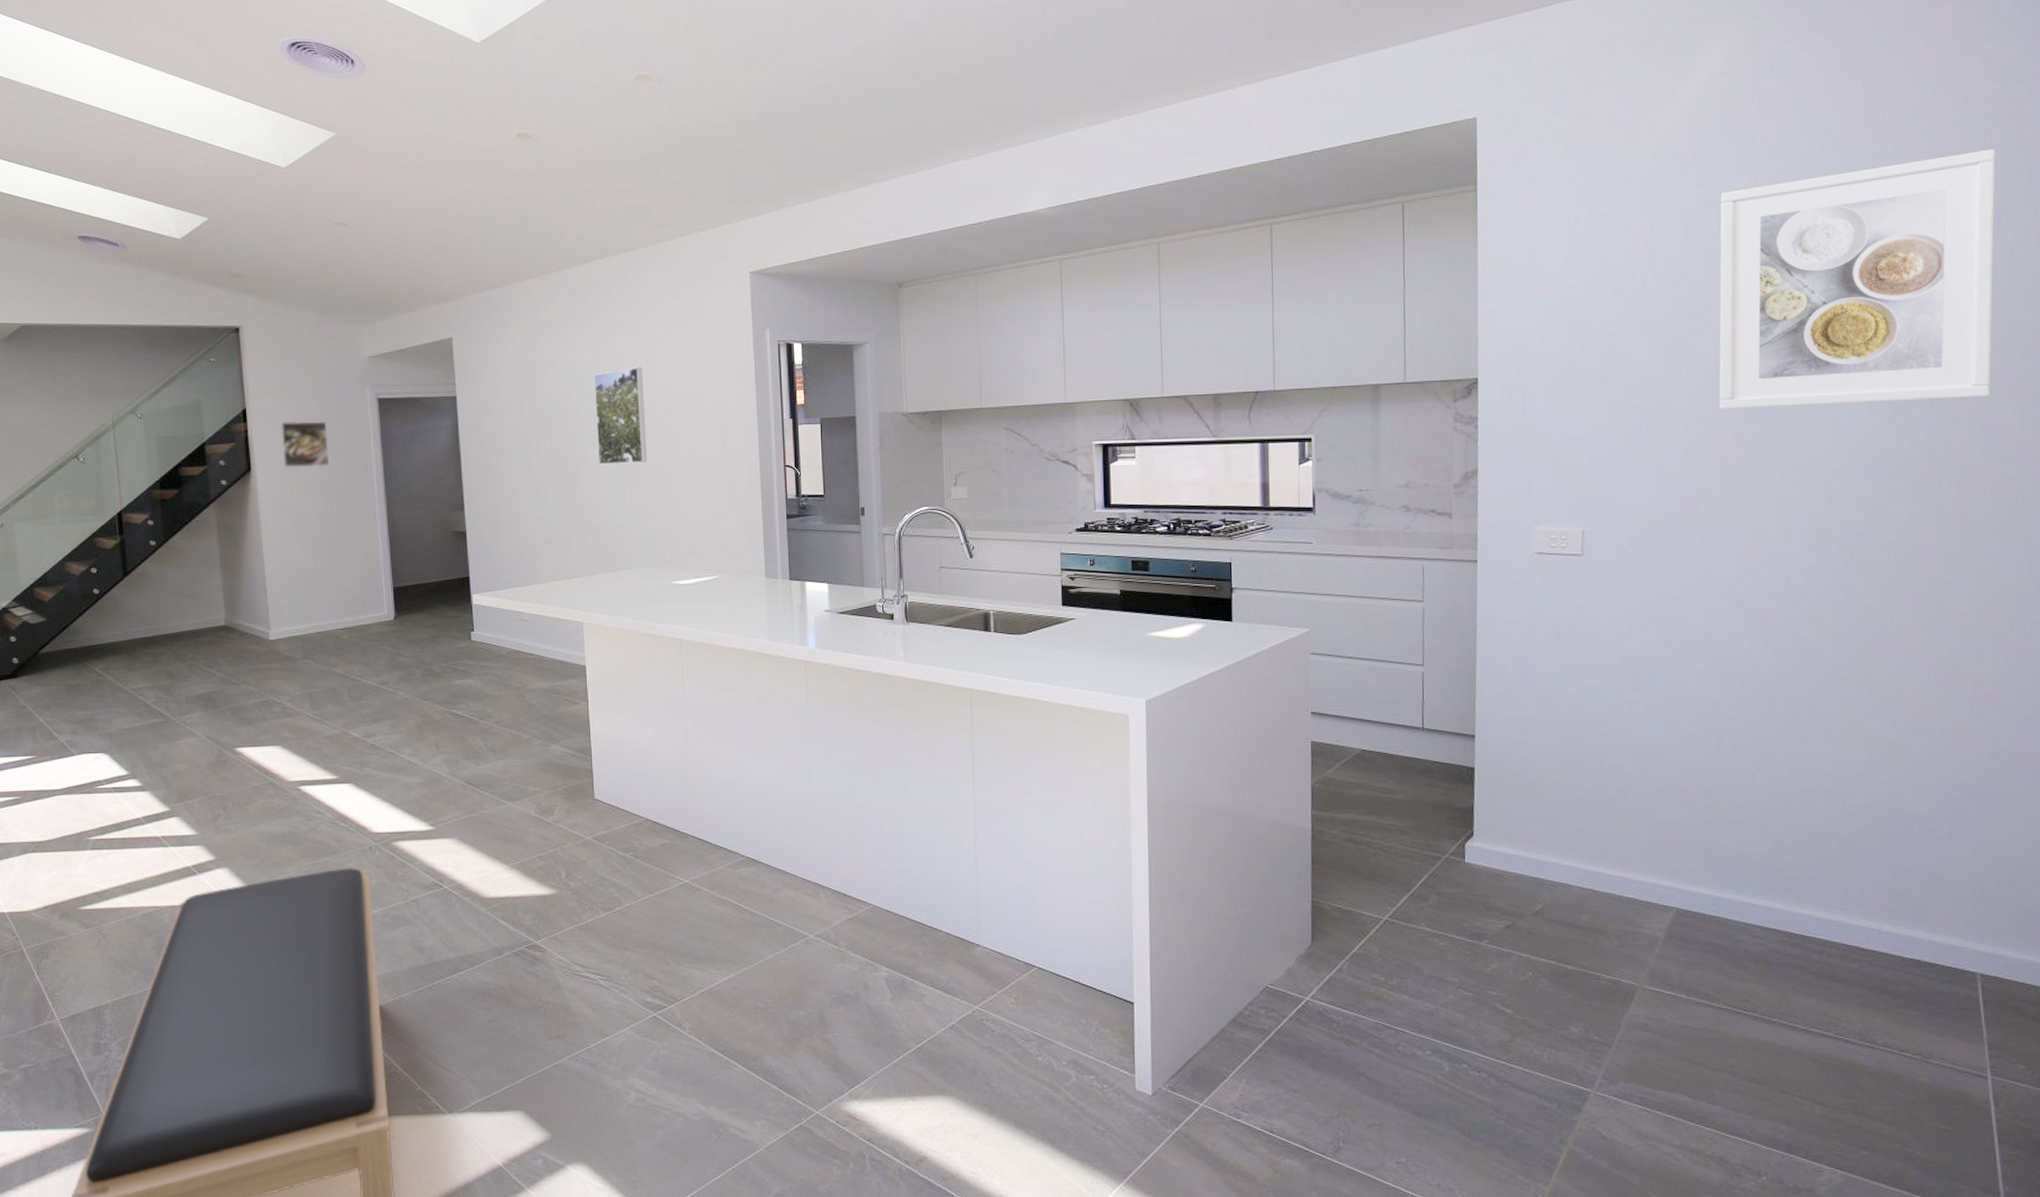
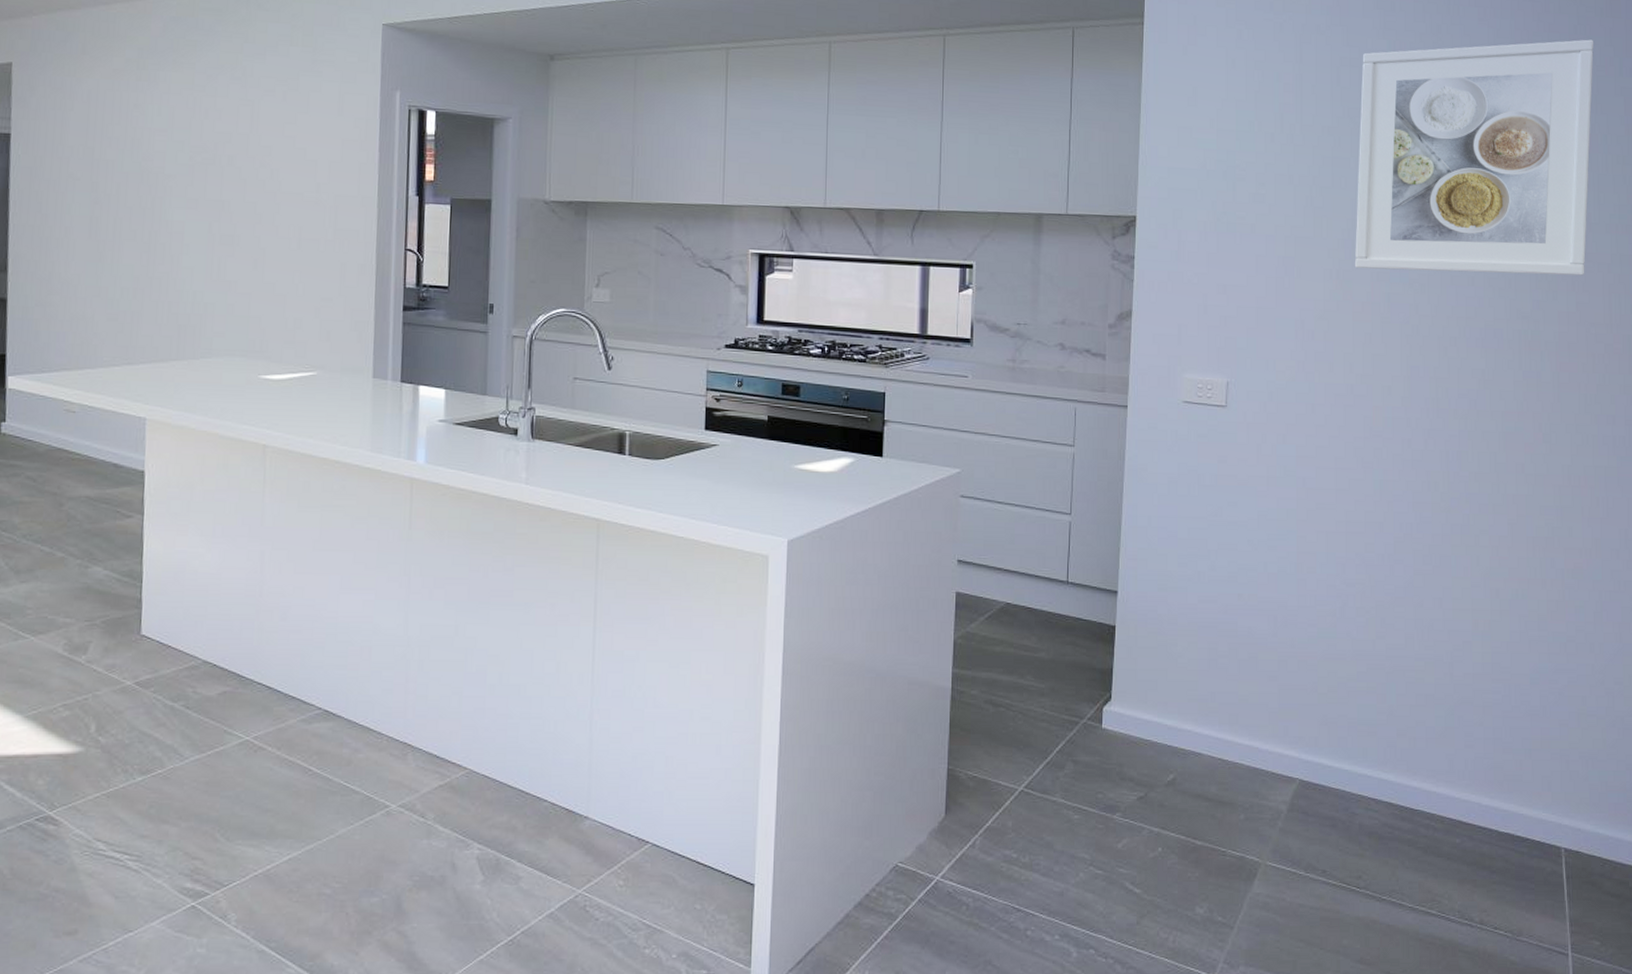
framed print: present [594,367,647,465] -> none [182,120,246,233]

